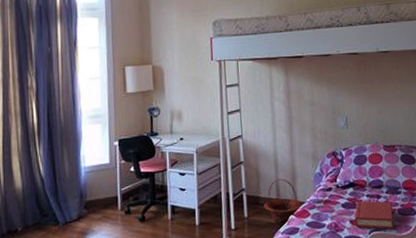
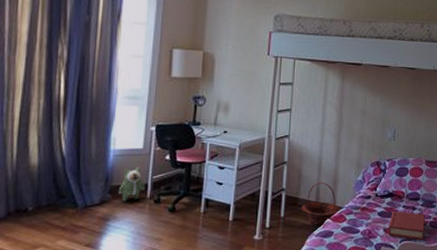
plush toy: none [93,181,115,215] -> present [119,167,145,202]

